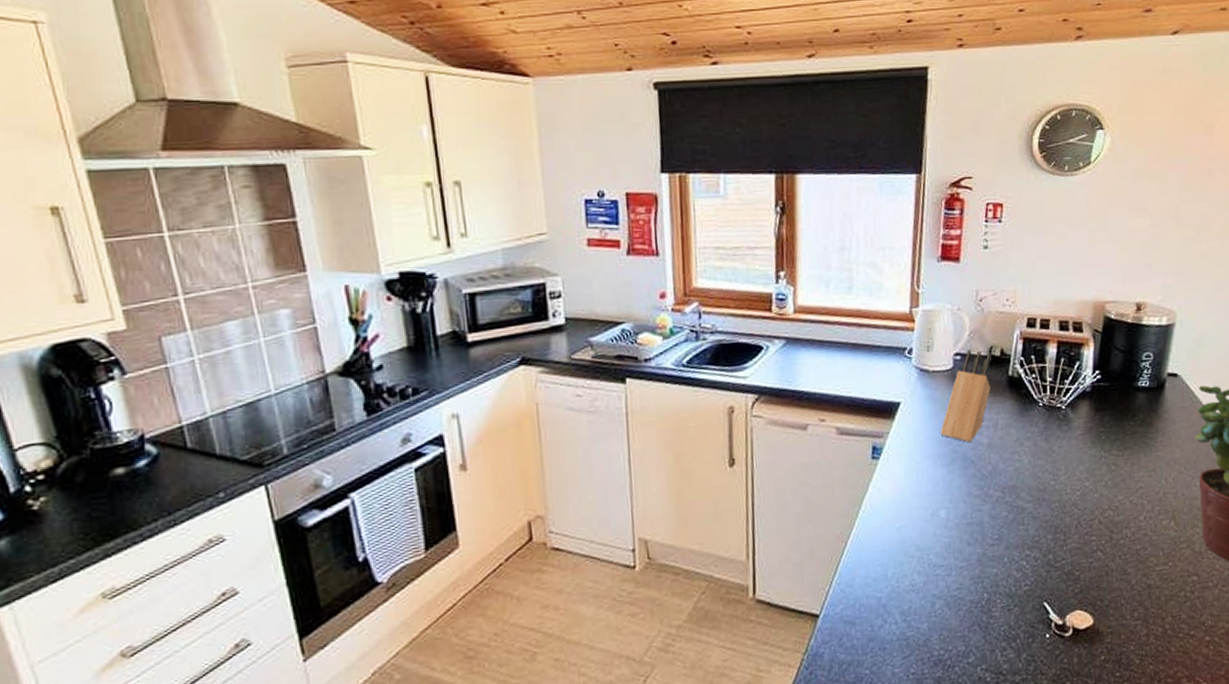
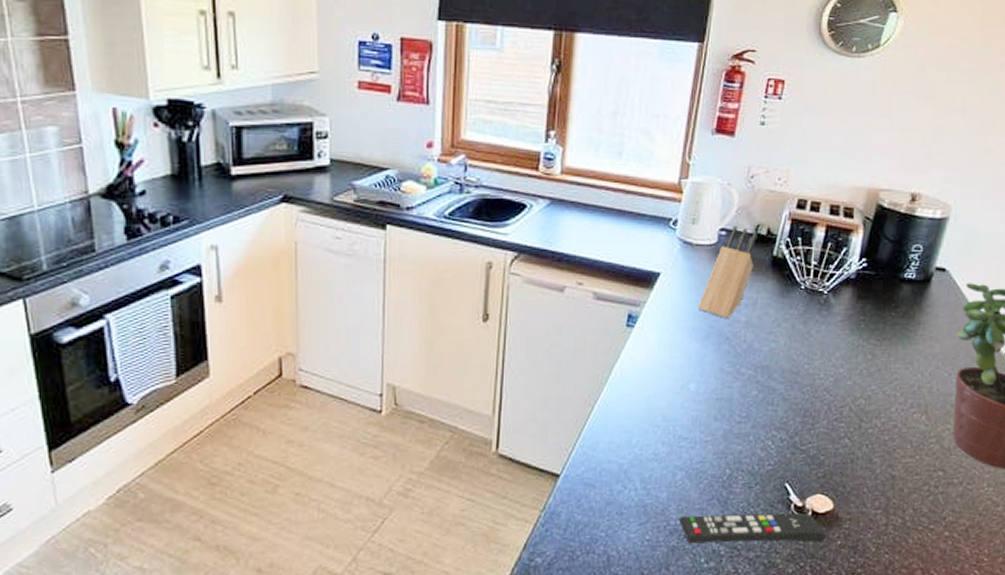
remote control: none [941,630,1090,674] -> present [678,512,827,544]

